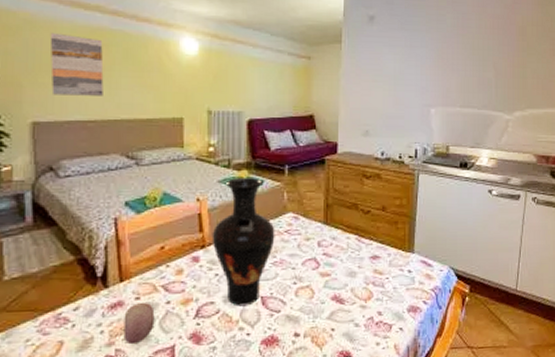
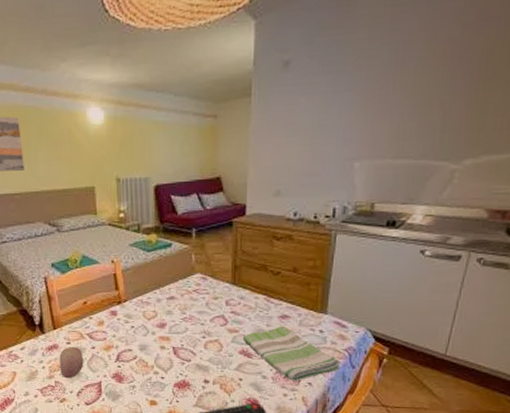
vase: present [212,177,275,307] -> none [126,240,184,354]
dish towel: none [334,267,428,327] -> present [242,326,340,381]

